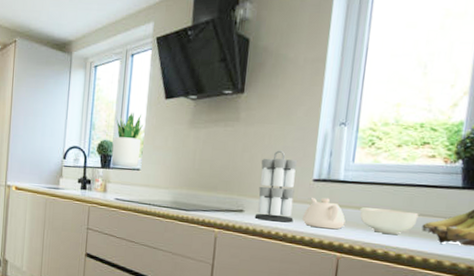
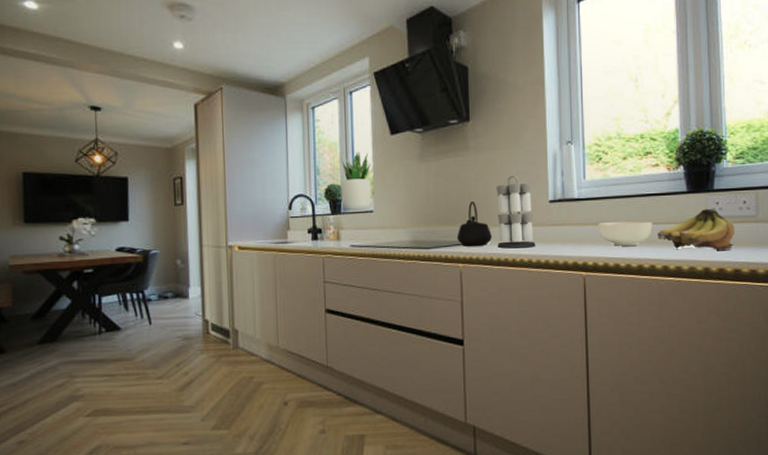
kettle: none [216,170,251,215] -> present [456,200,492,246]
teapot: present [302,197,346,230] -> none [544,218,586,249]

